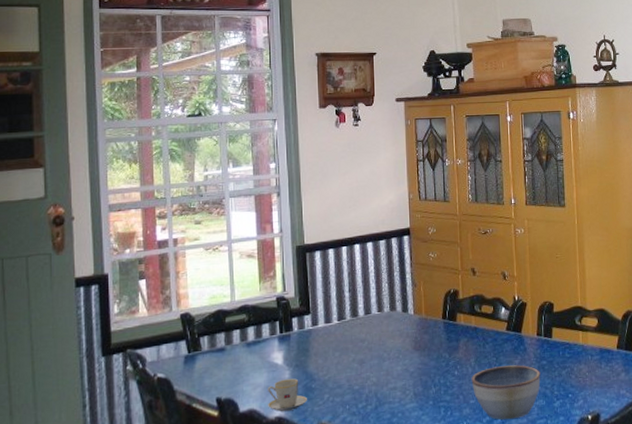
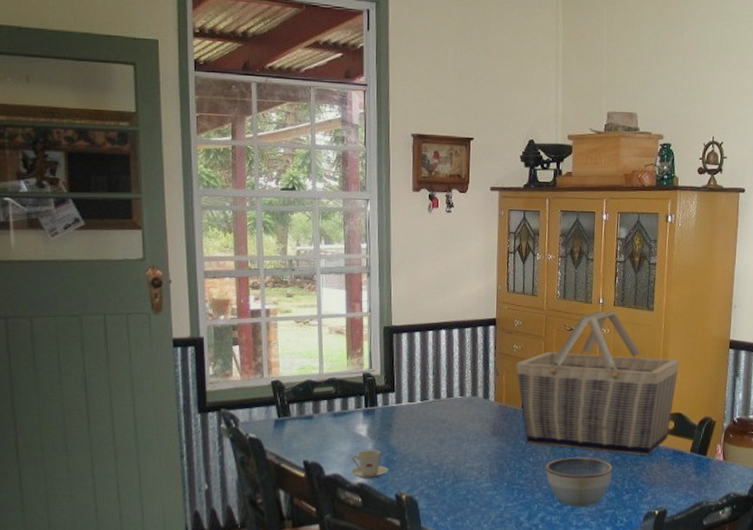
basket: none [432,210,596,358] -> present [515,311,680,456]

